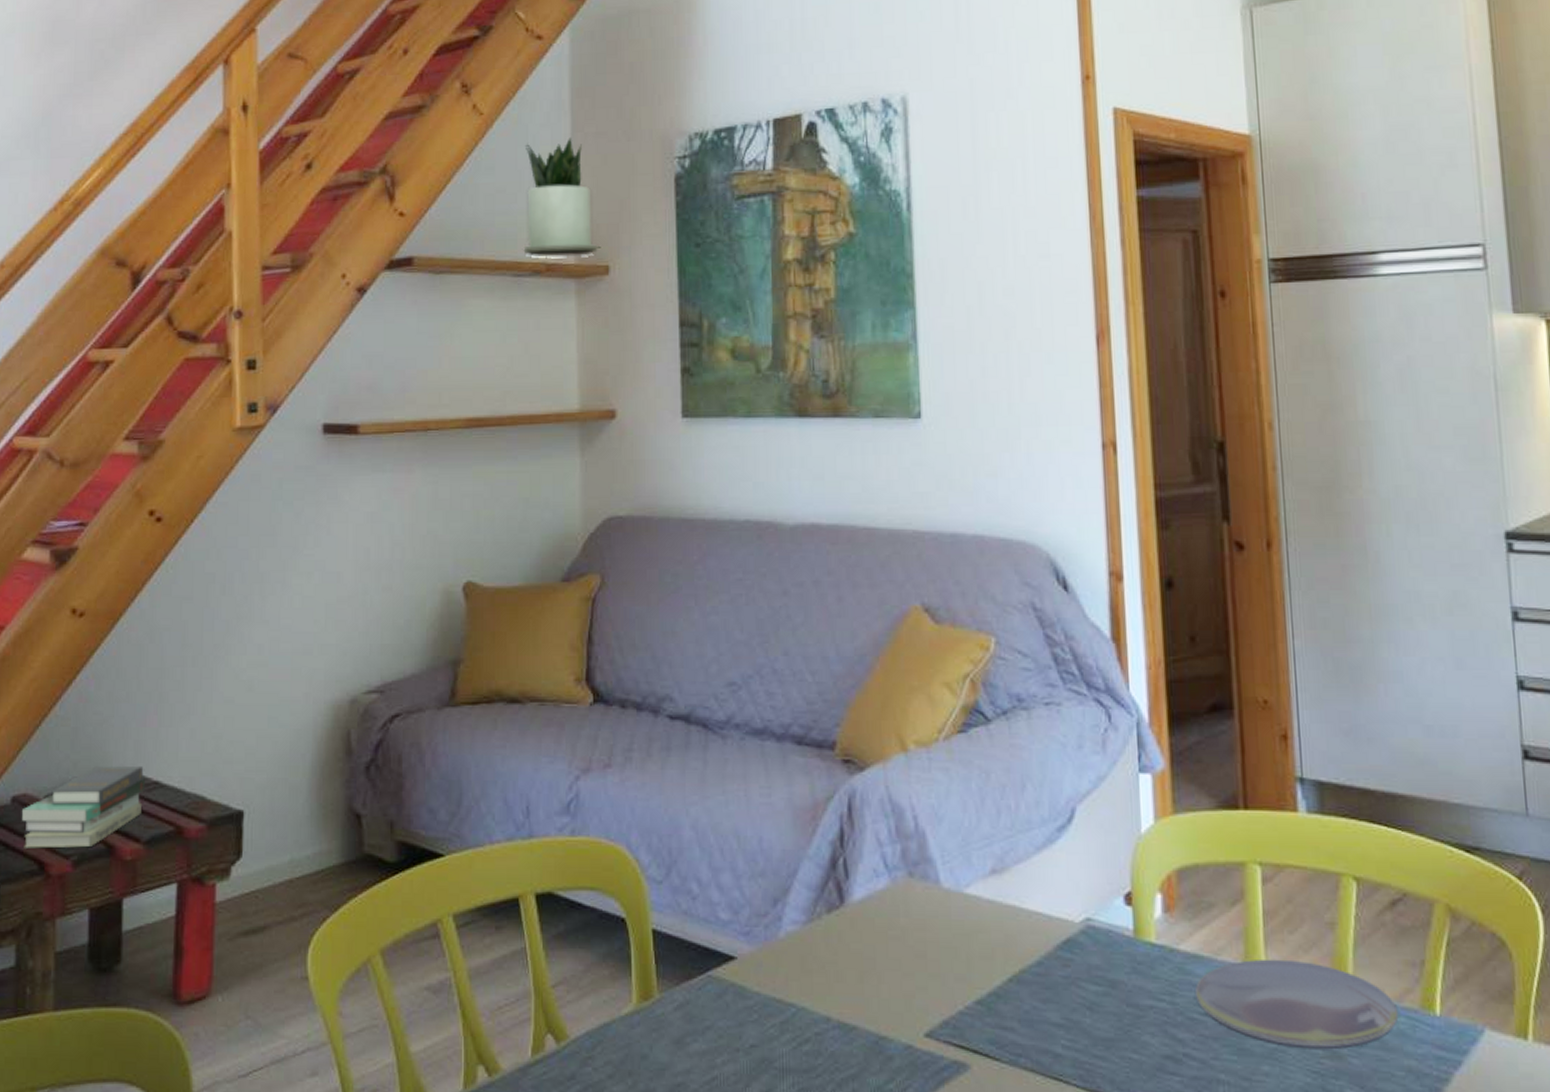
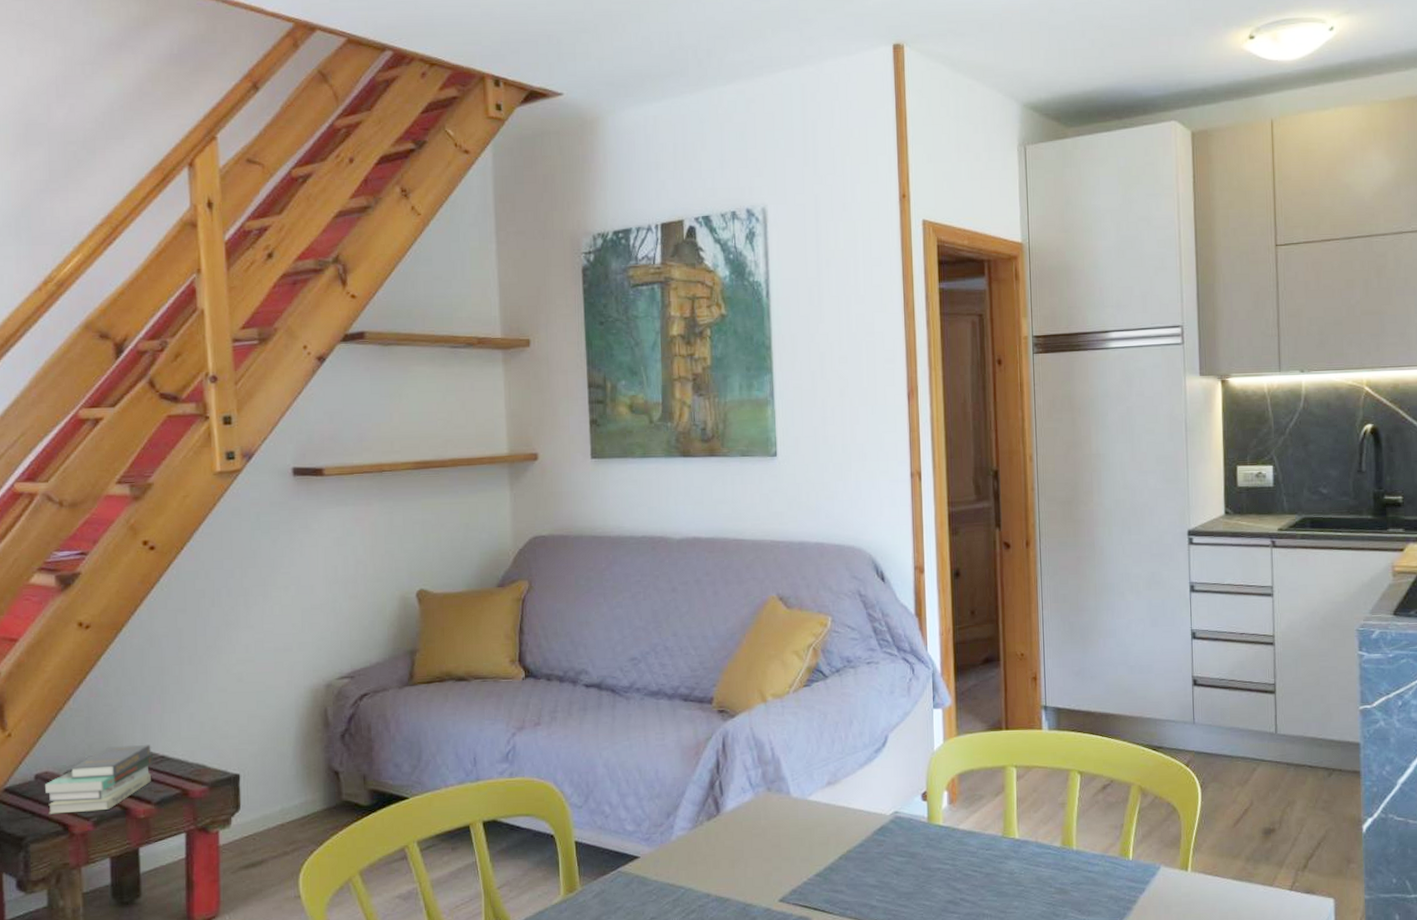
planter: present [522,137,600,258] -> none [457,235,522,333]
plate: present [1196,958,1399,1050] -> none [970,830,1105,889]

